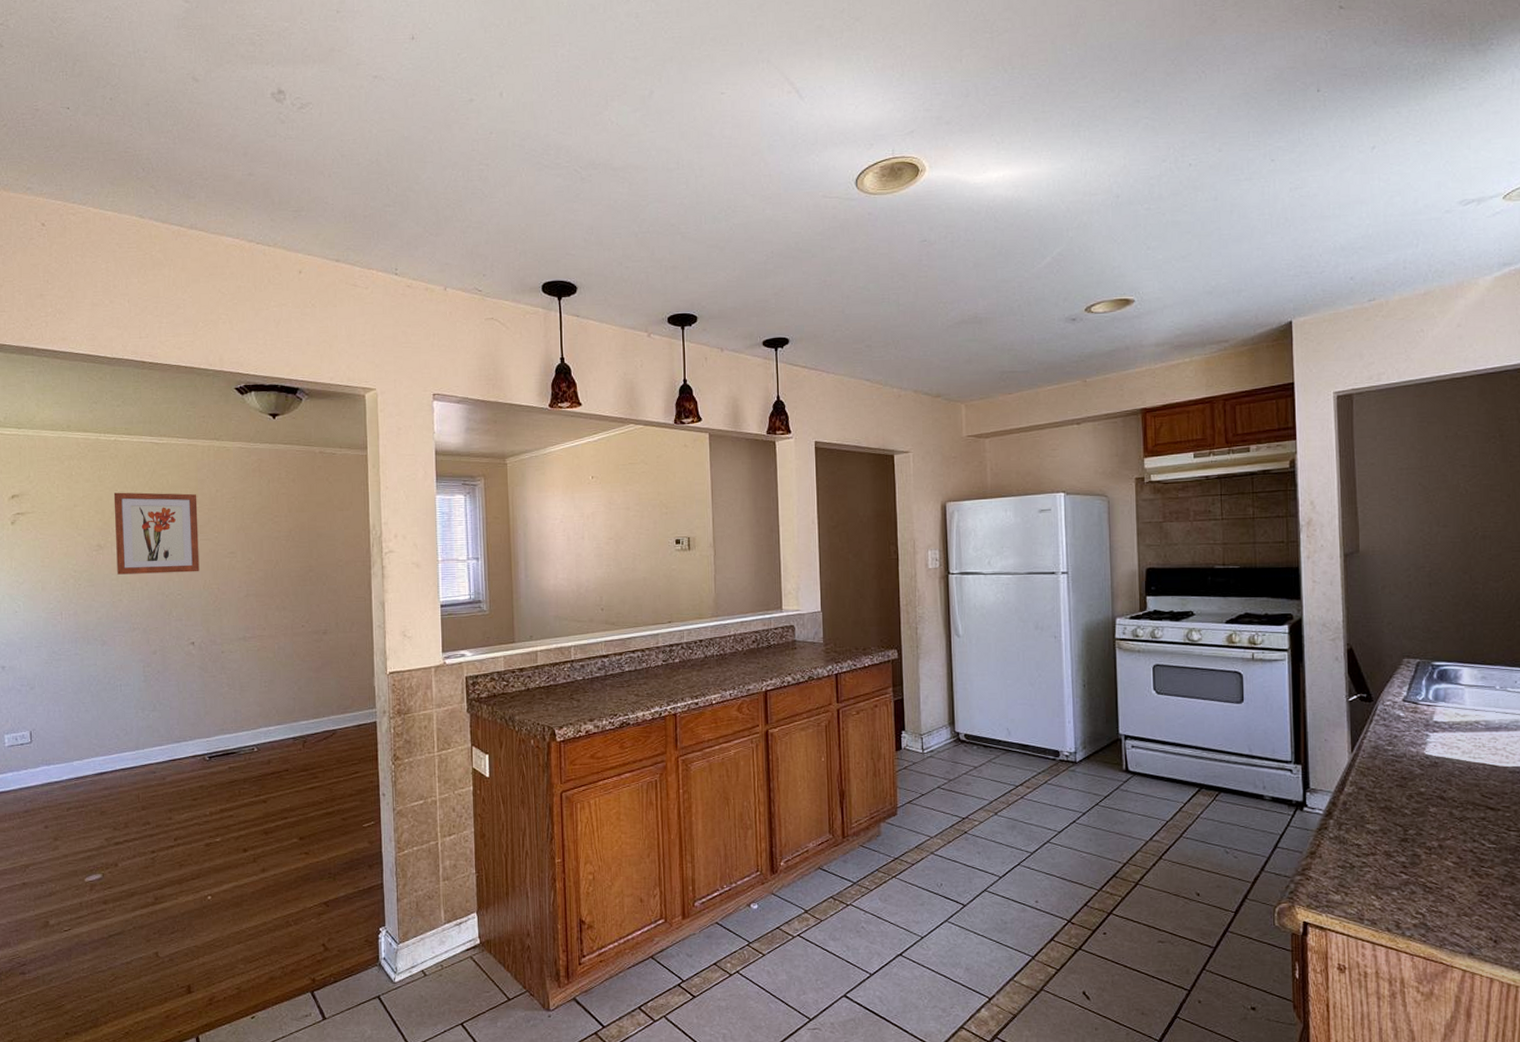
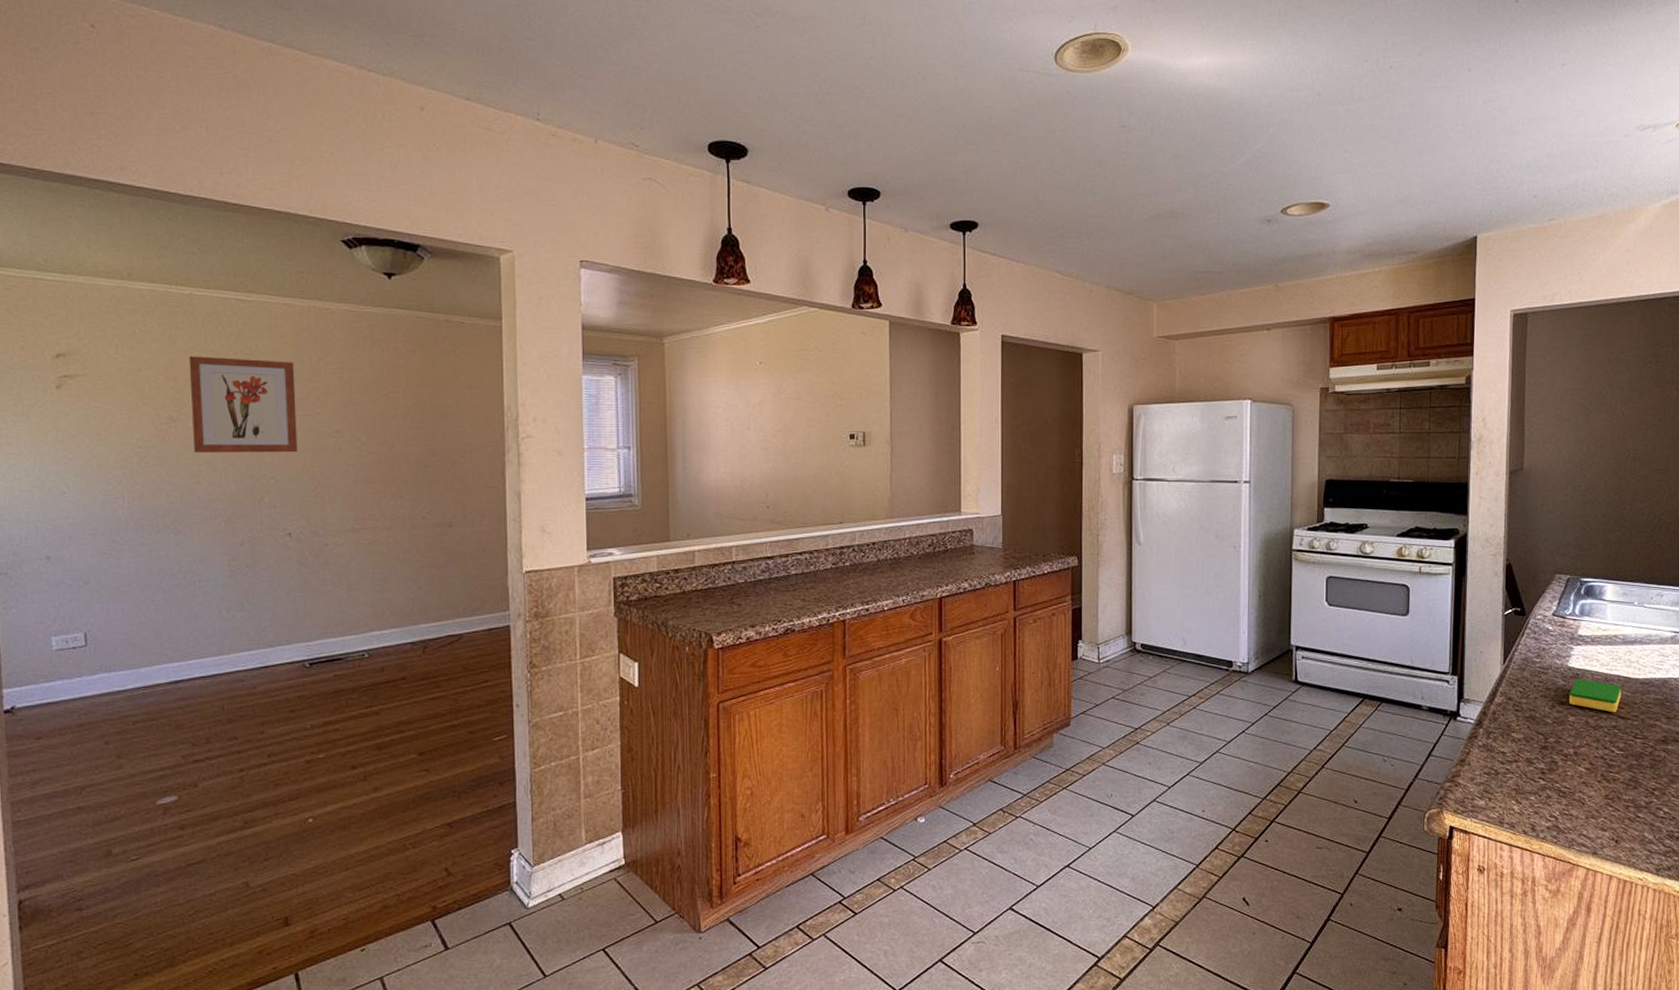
dish sponge: none [1429,767,1489,804] -> present [1569,678,1622,713]

